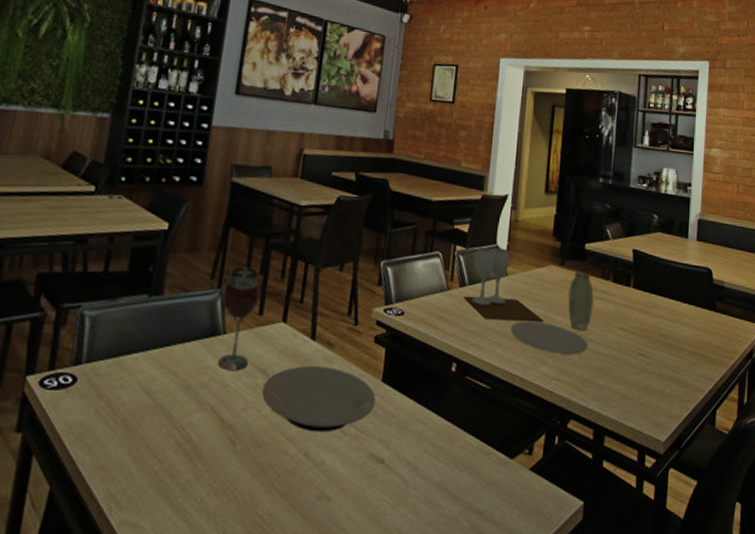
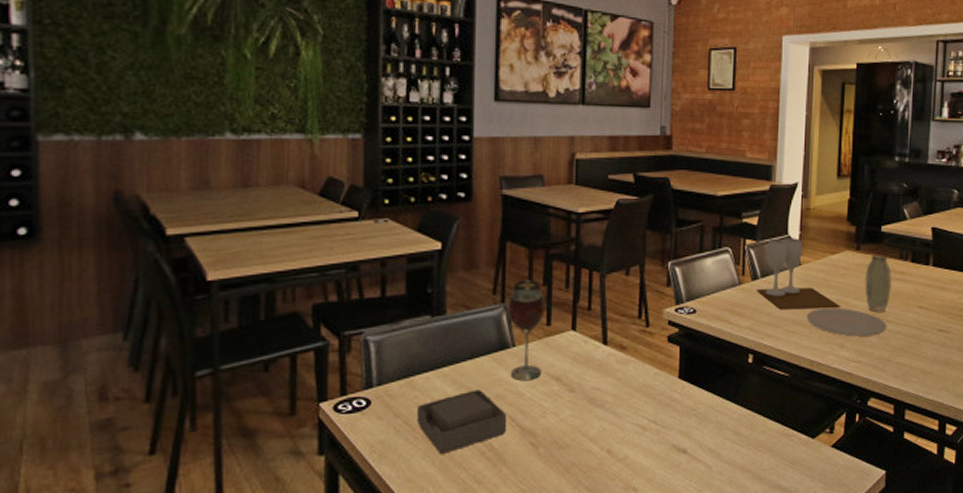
napkin holder: none [118,376,209,442] -> present [416,390,507,454]
plate: present [262,366,376,433] -> none [559,369,674,431]

